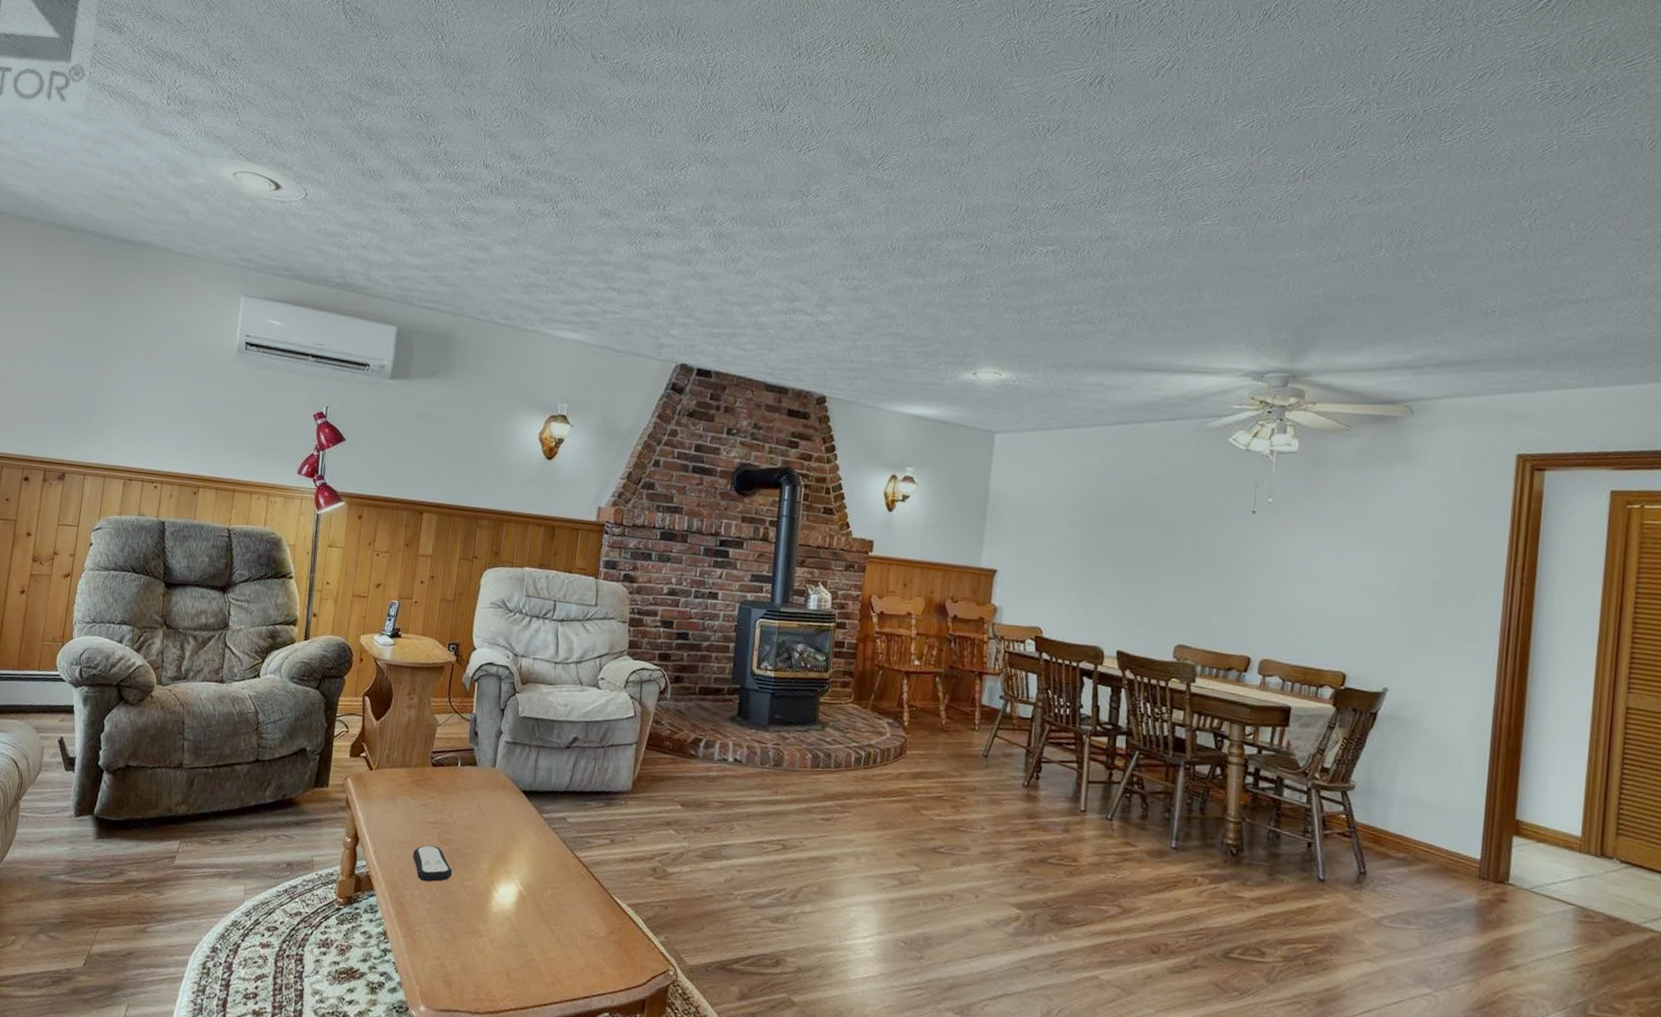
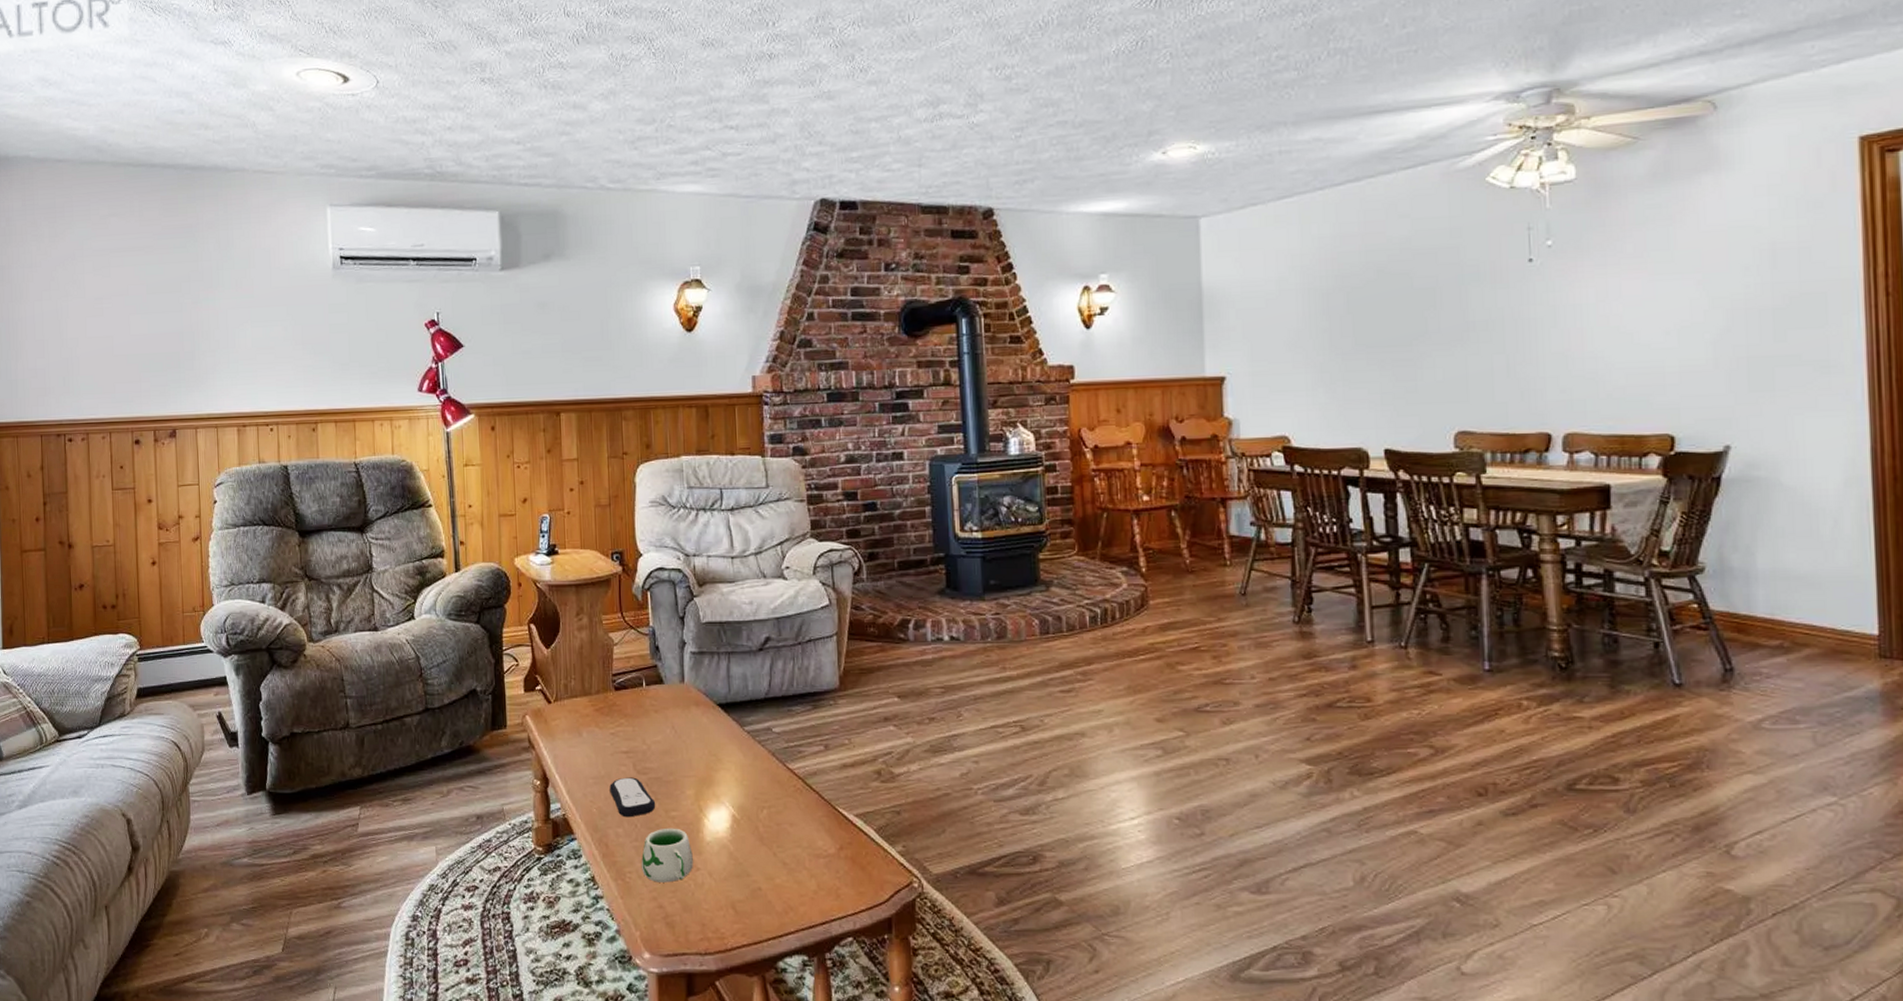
mug: none [430,895,479,945] -> present [641,828,693,883]

